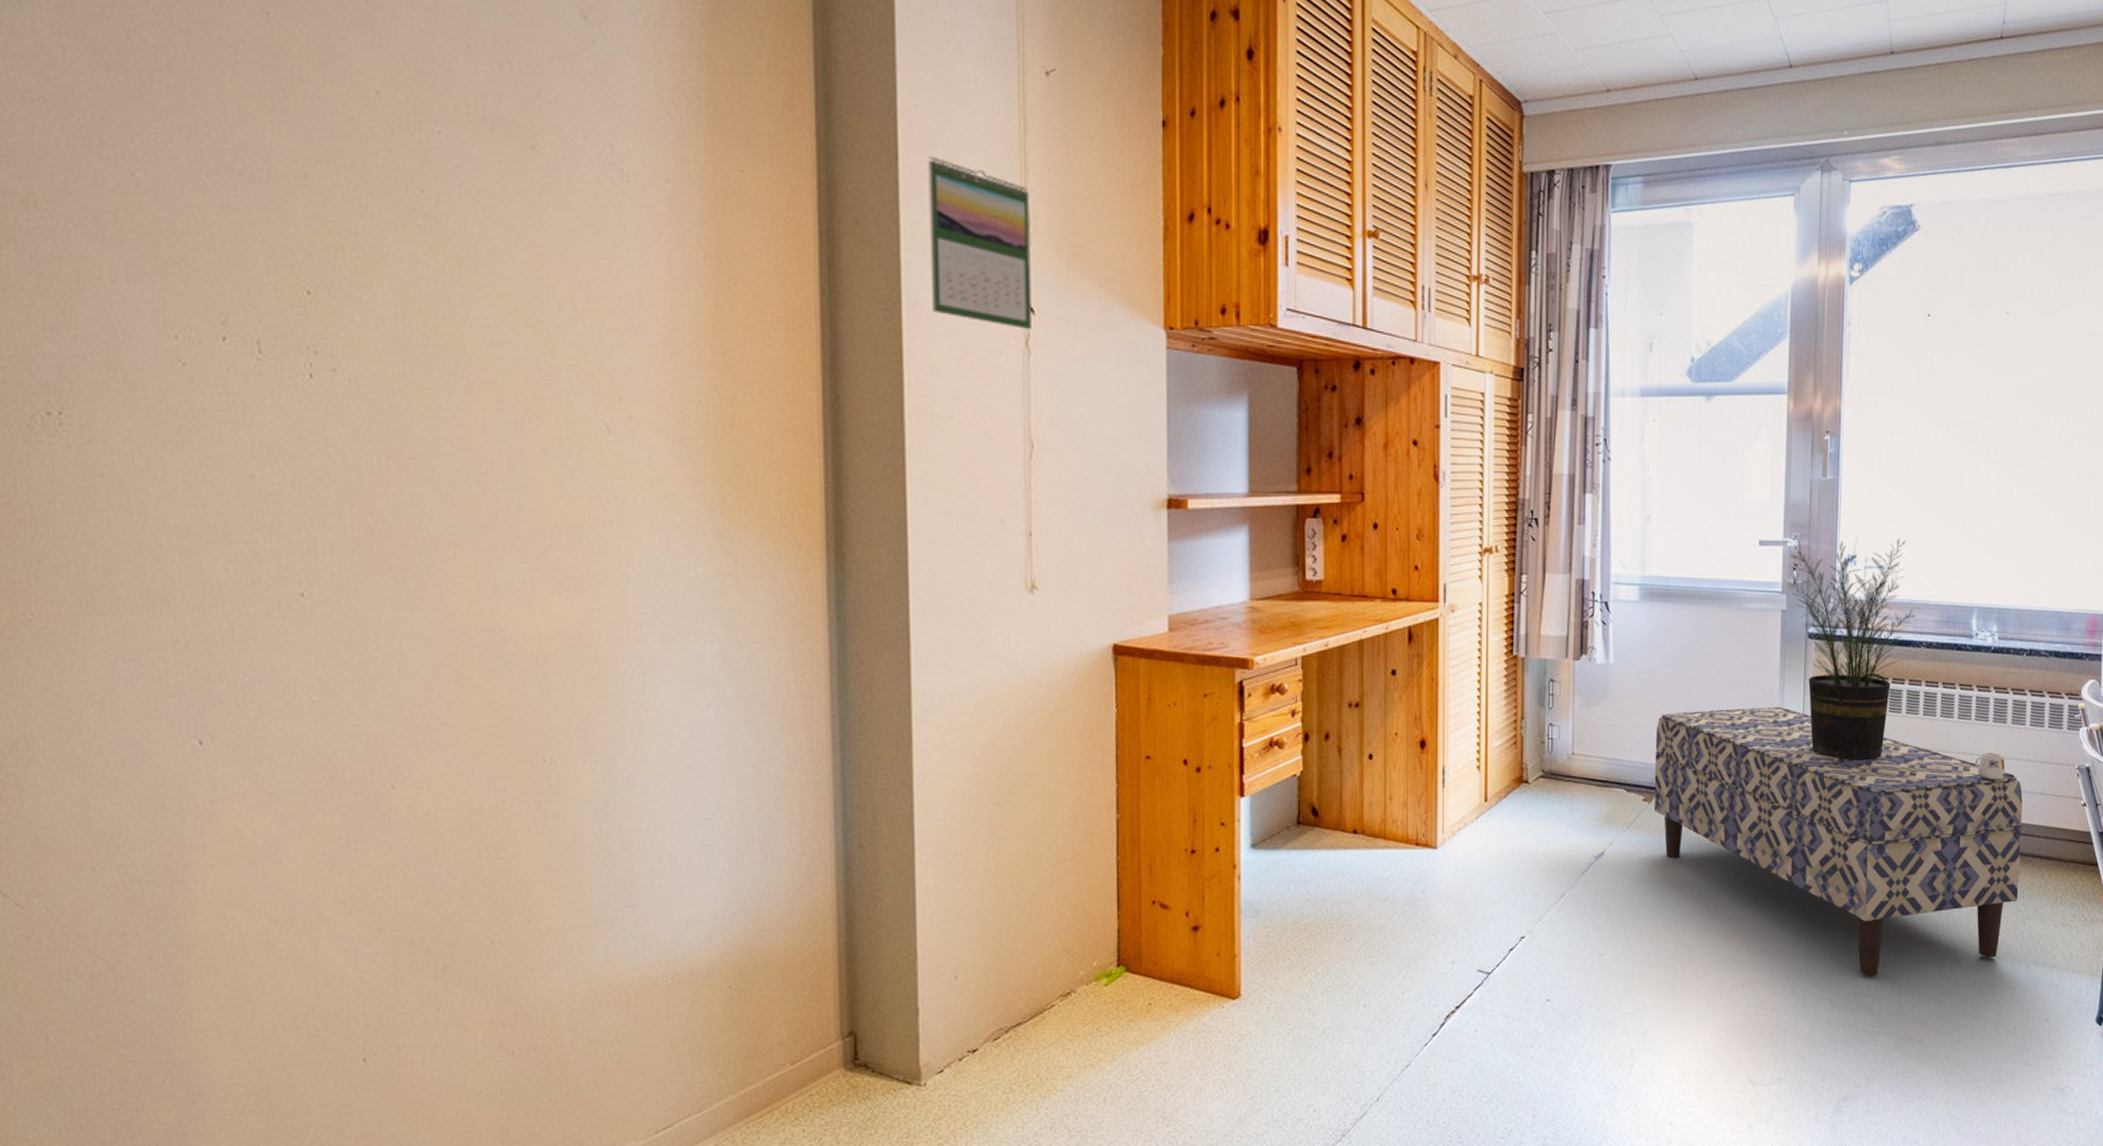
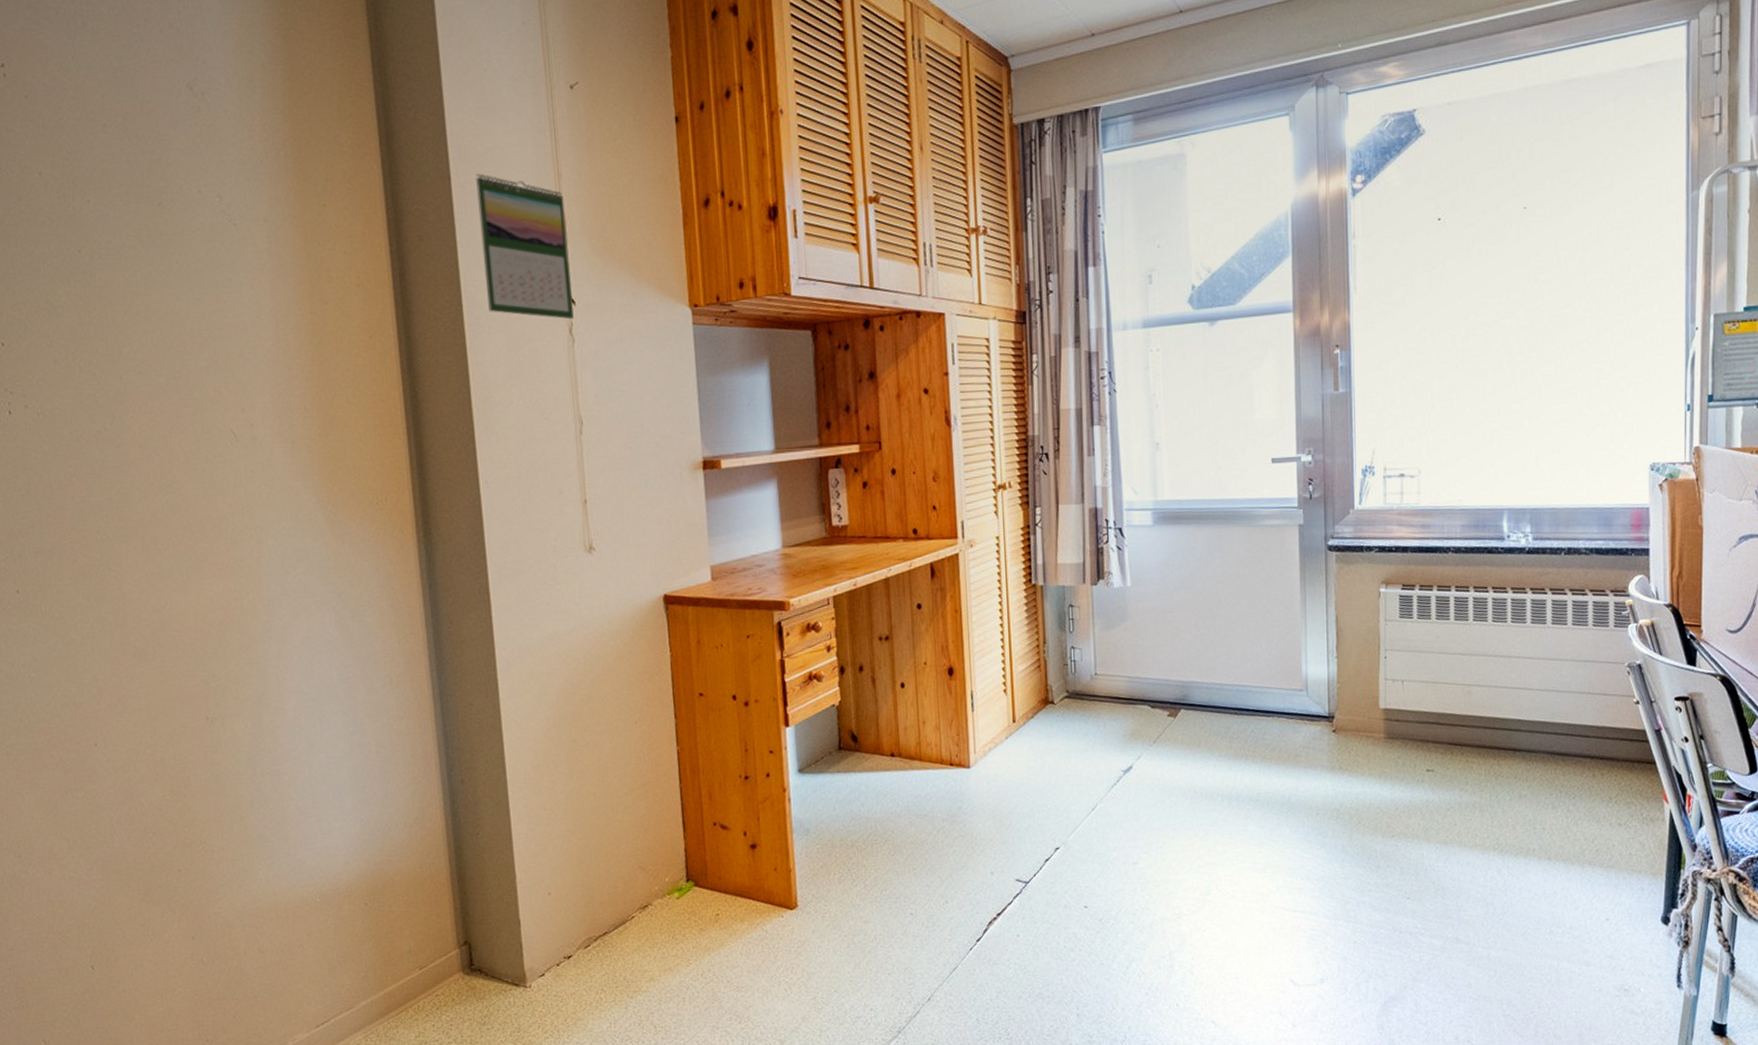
bench: present [1654,706,2023,976] -> none [1177,619,1568,880]
potted plant: present [1785,537,1923,760] -> none [1299,445,1449,668]
mug: present [1974,752,2006,780] -> none [1512,653,1548,682]

